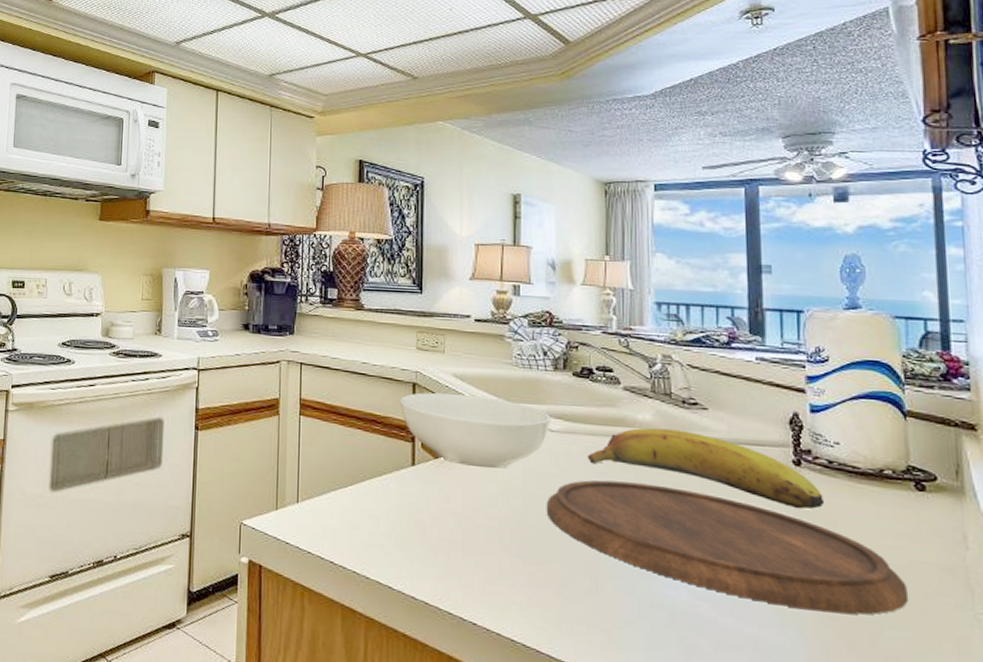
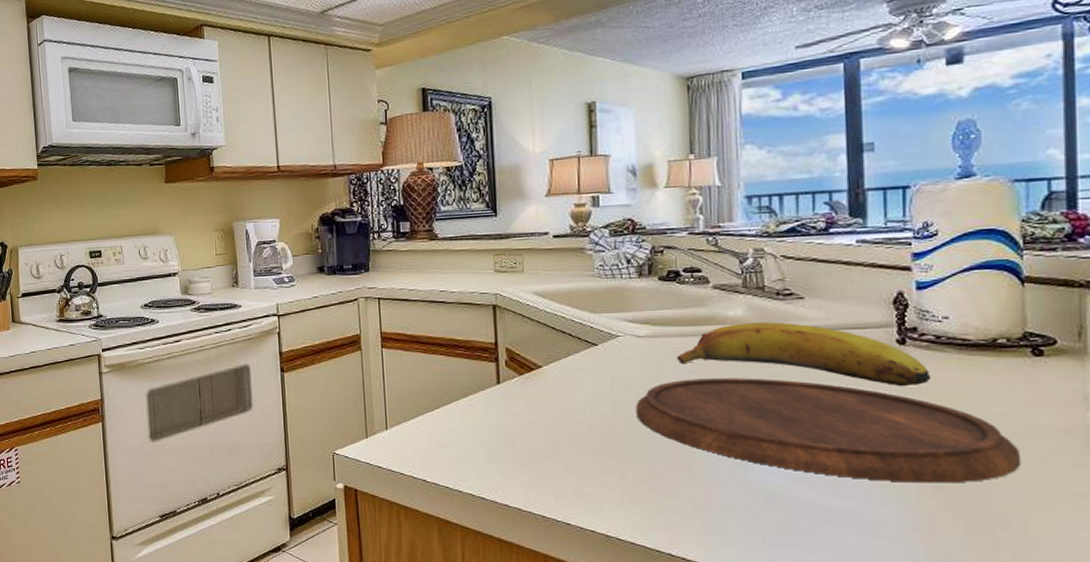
bowl: present [400,392,551,469] -> none [480,310,638,380]

